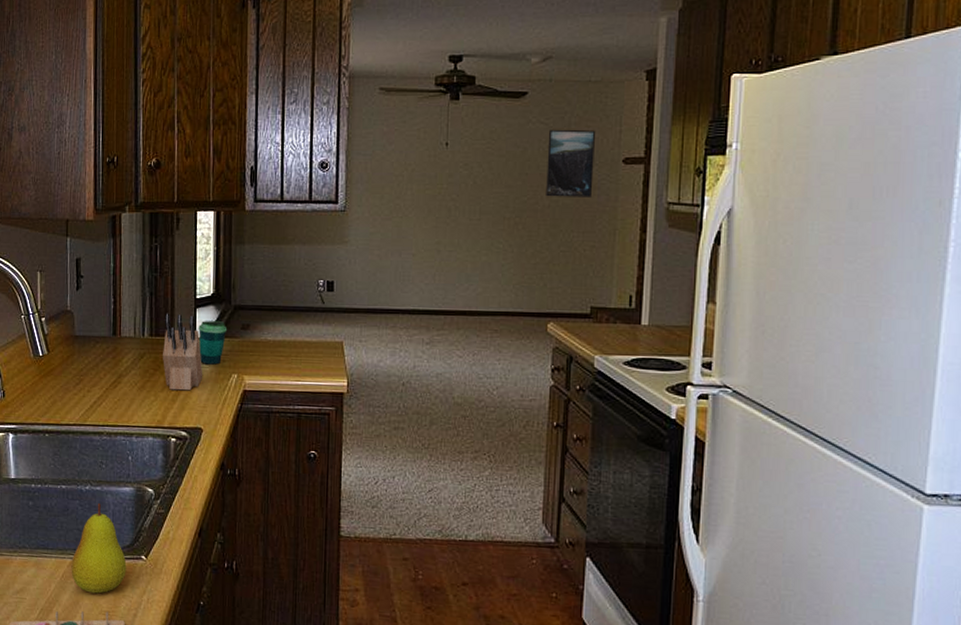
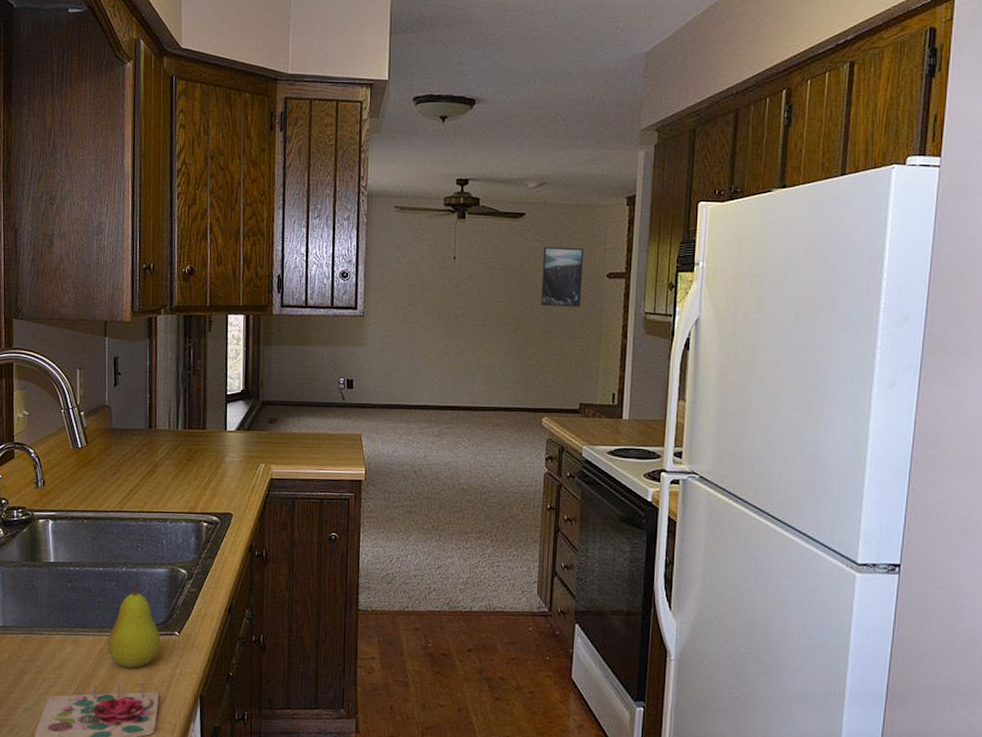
knife block: present [163,313,203,391] -> none [195,408,233,479]
cup: present [198,321,228,365] -> none [229,415,256,455]

